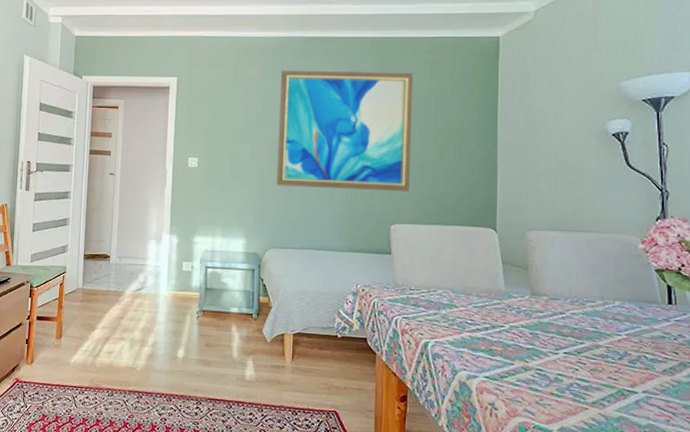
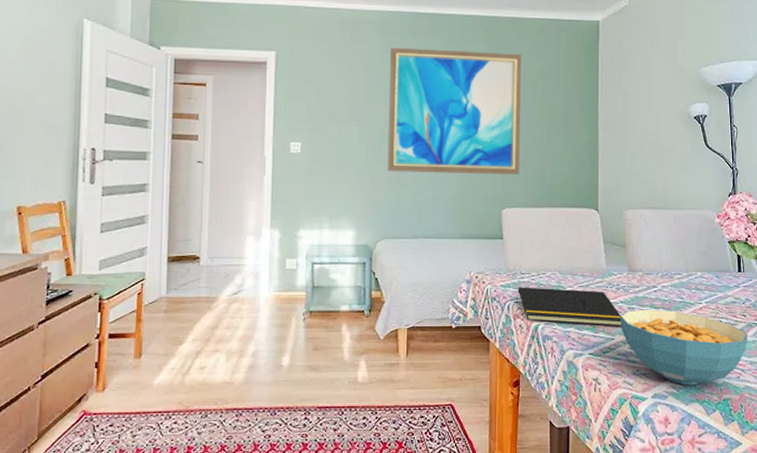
notepad: none [403,302,523,352] -> present [515,287,622,326]
cereal bowl: none [520,335,682,424] -> present [620,309,748,386]

